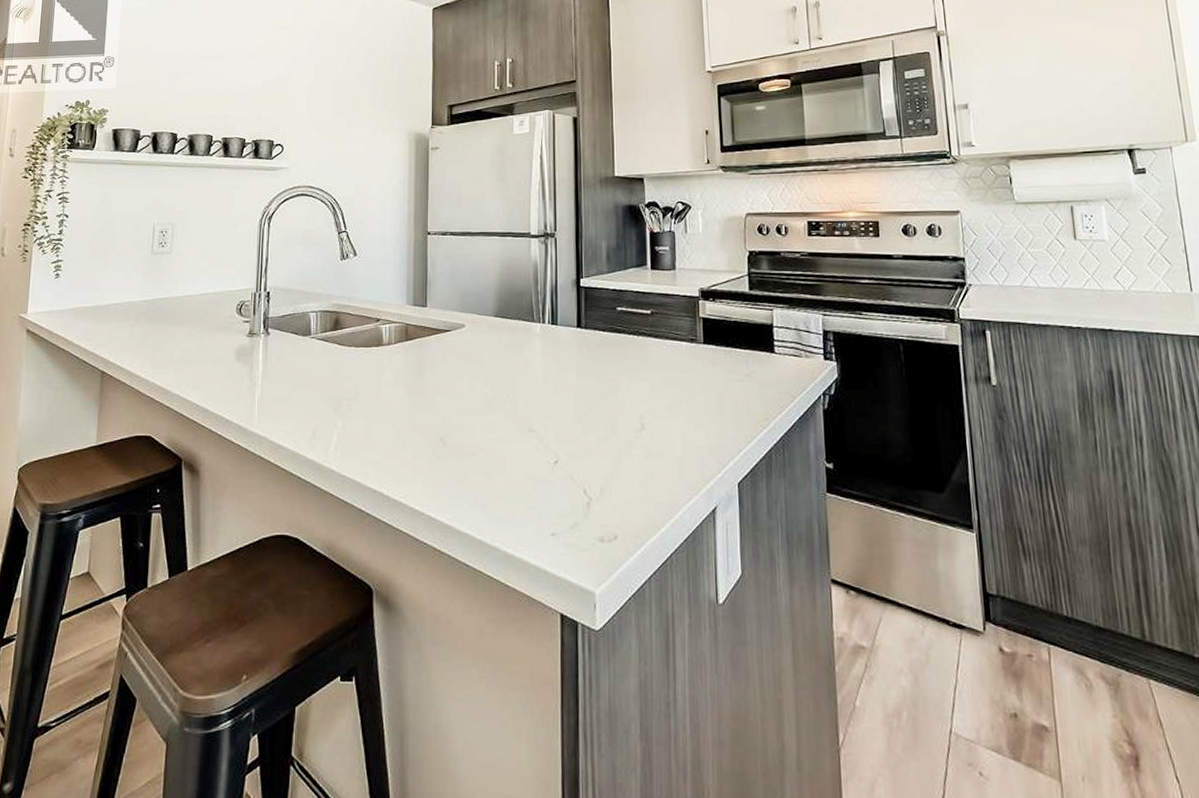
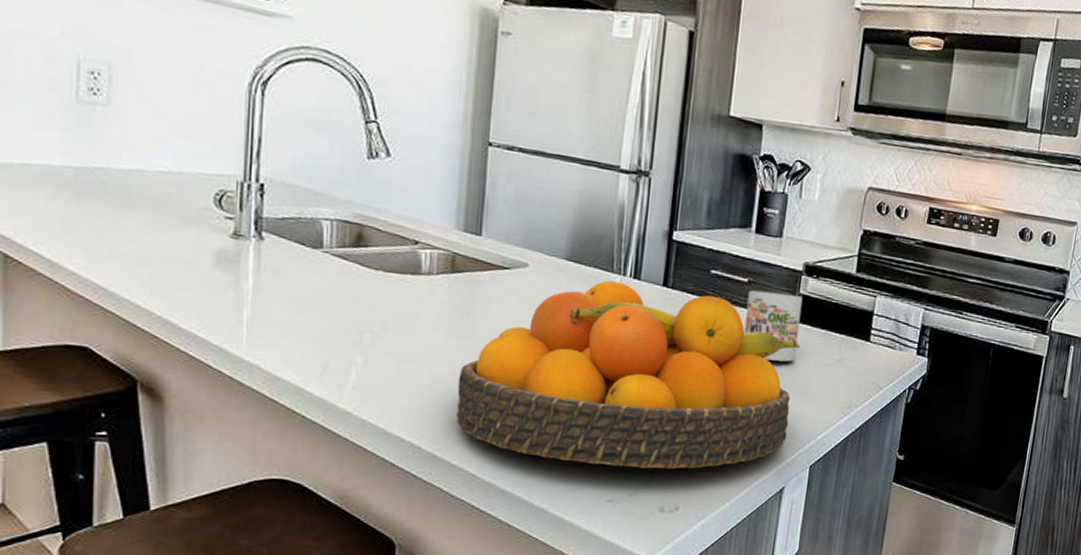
fruit bowl: none [416,329,711,500] -> present [456,280,800,469]
mug: none [653,319,707,383] -> present [744,290,803,362]

